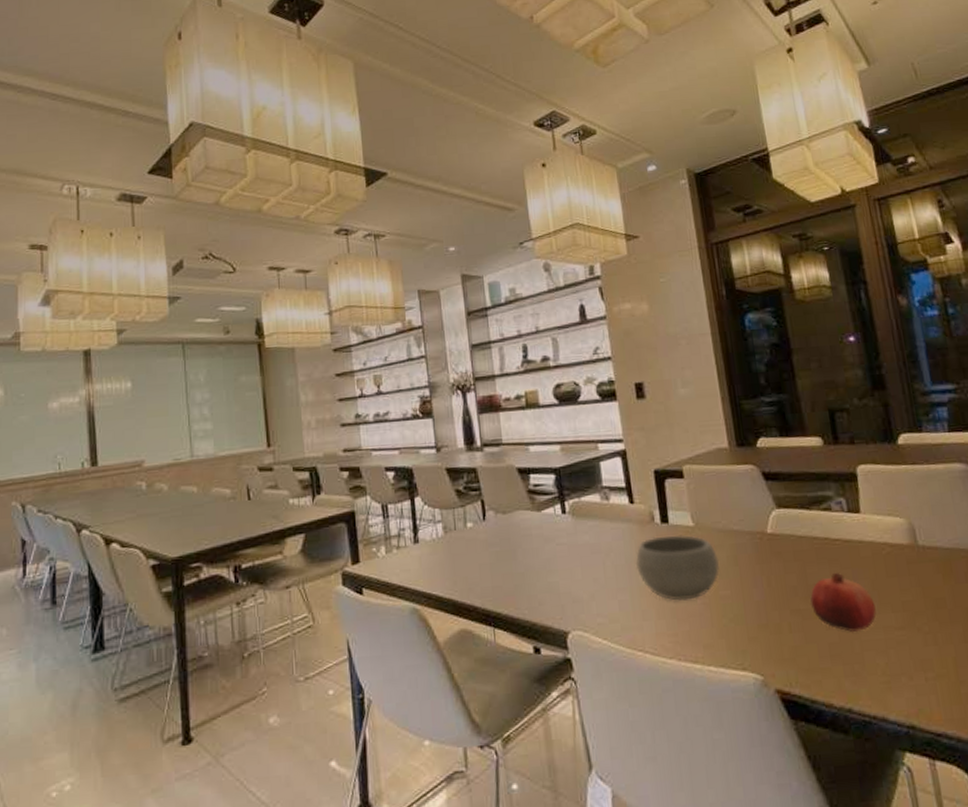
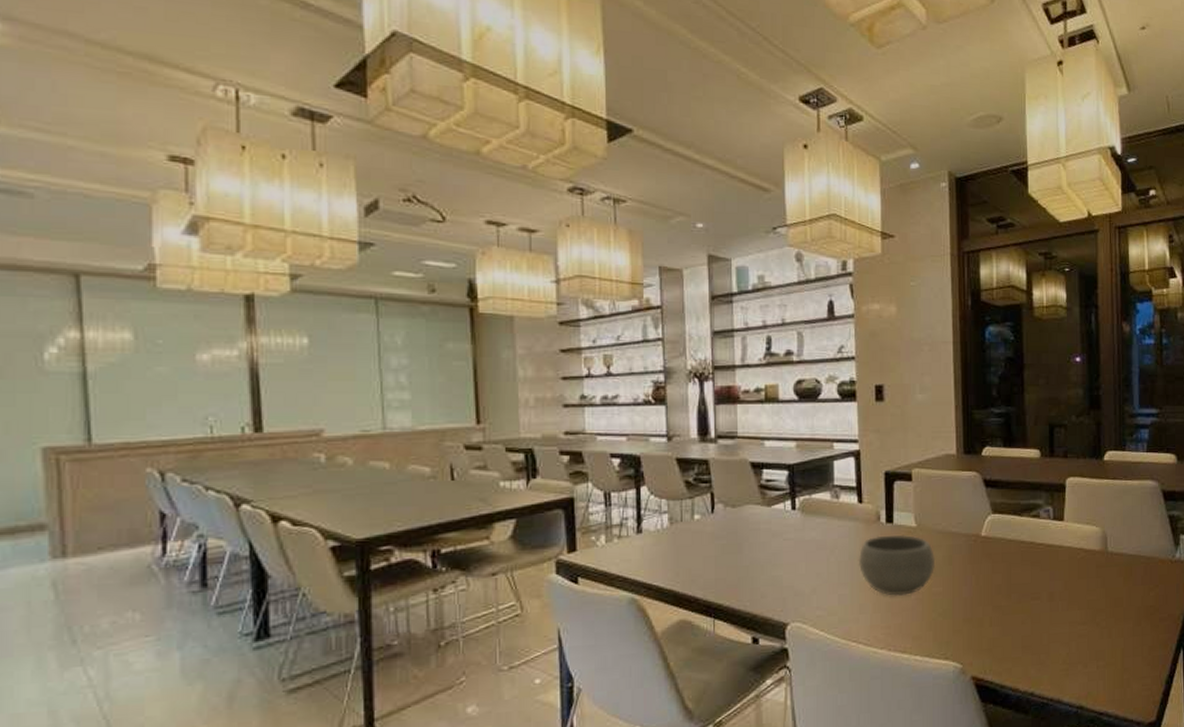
fruit: present [810,572,876,633] -> none [1010,573,1065,627]

